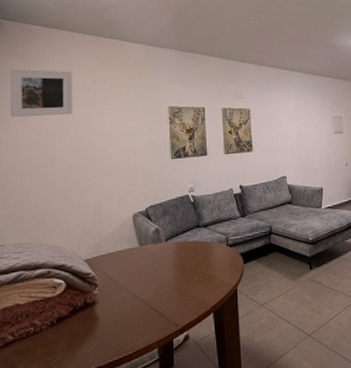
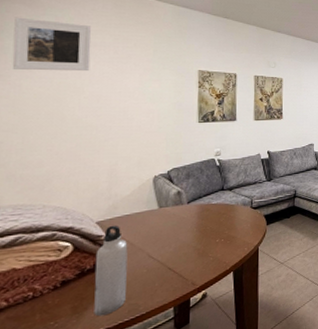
water bottle: none [85,263,113,355] -> present [94,225,128,317]

